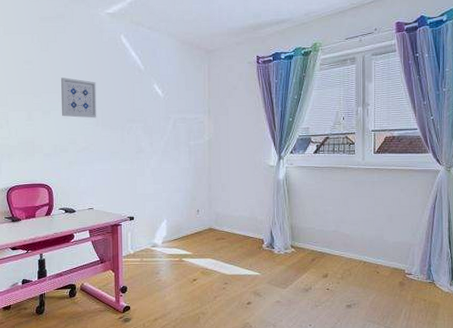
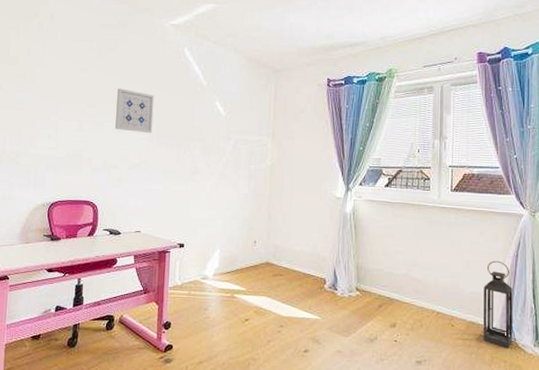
lantern: none [405,213,431,289] -> present [483,260,513,349]

